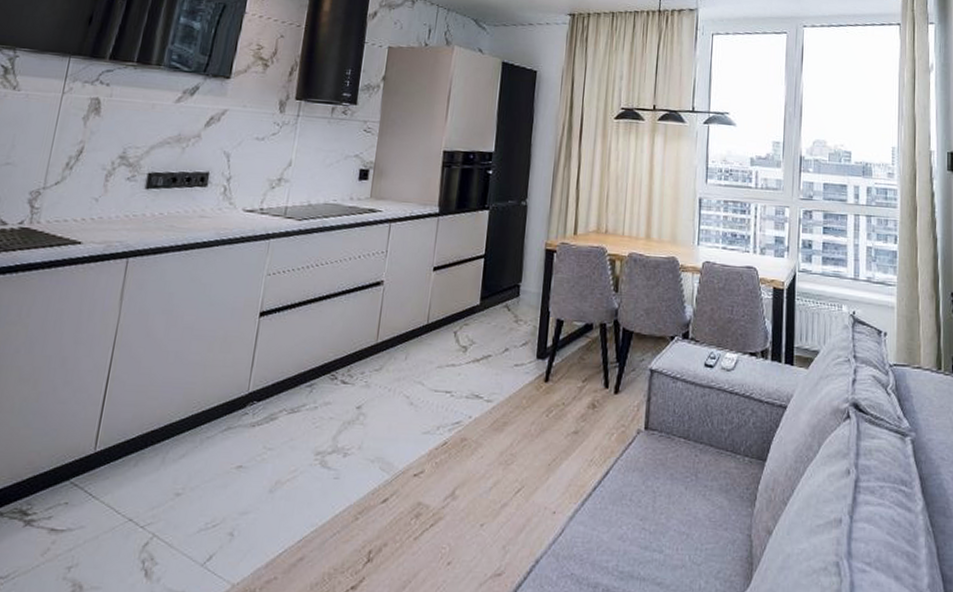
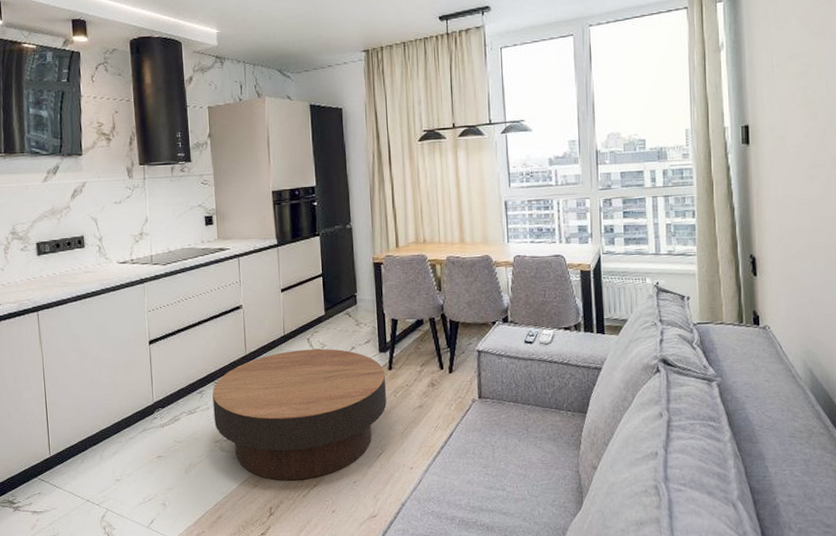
coffee table: none [320,344,540,516] -> present [212,348,387,481]

